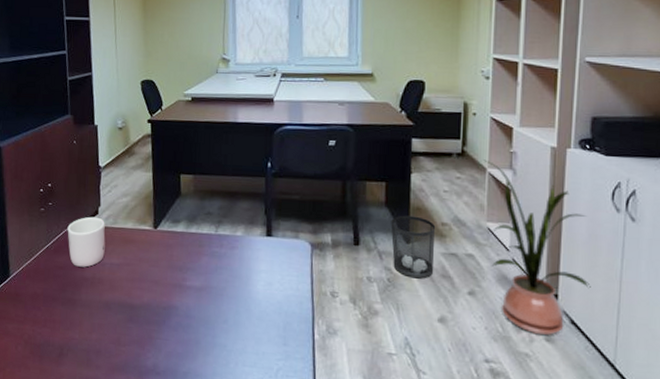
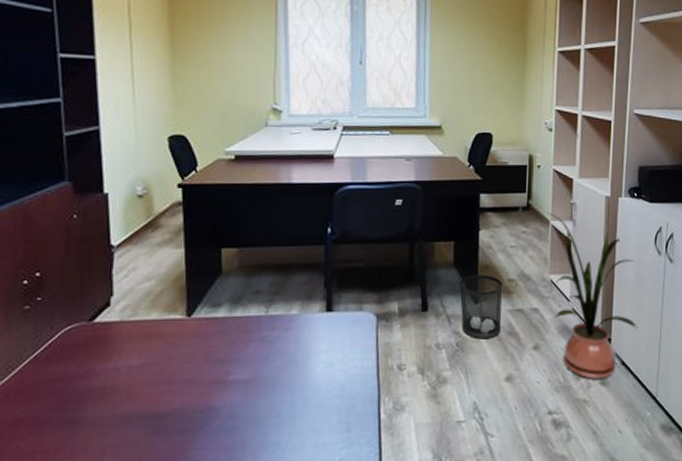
mug: present [67,216,106,267] -> none [65,310,121,376]

